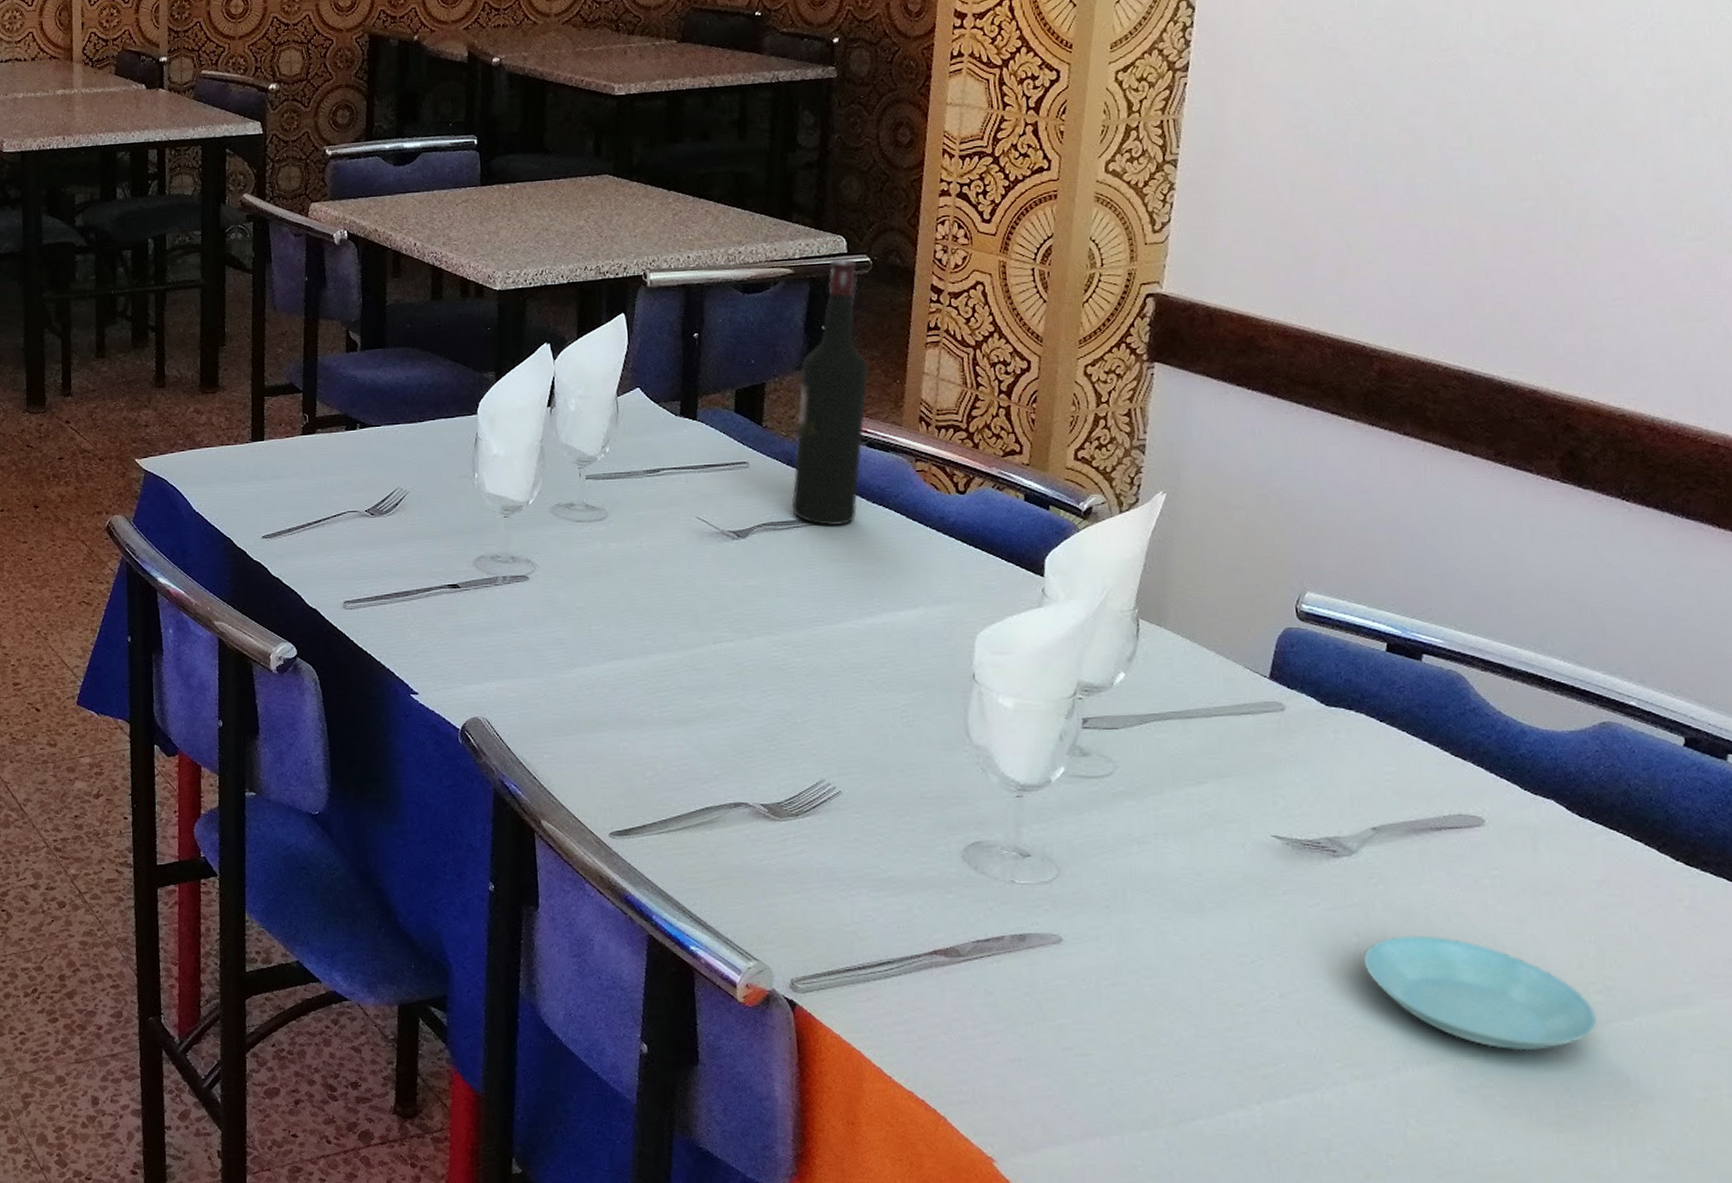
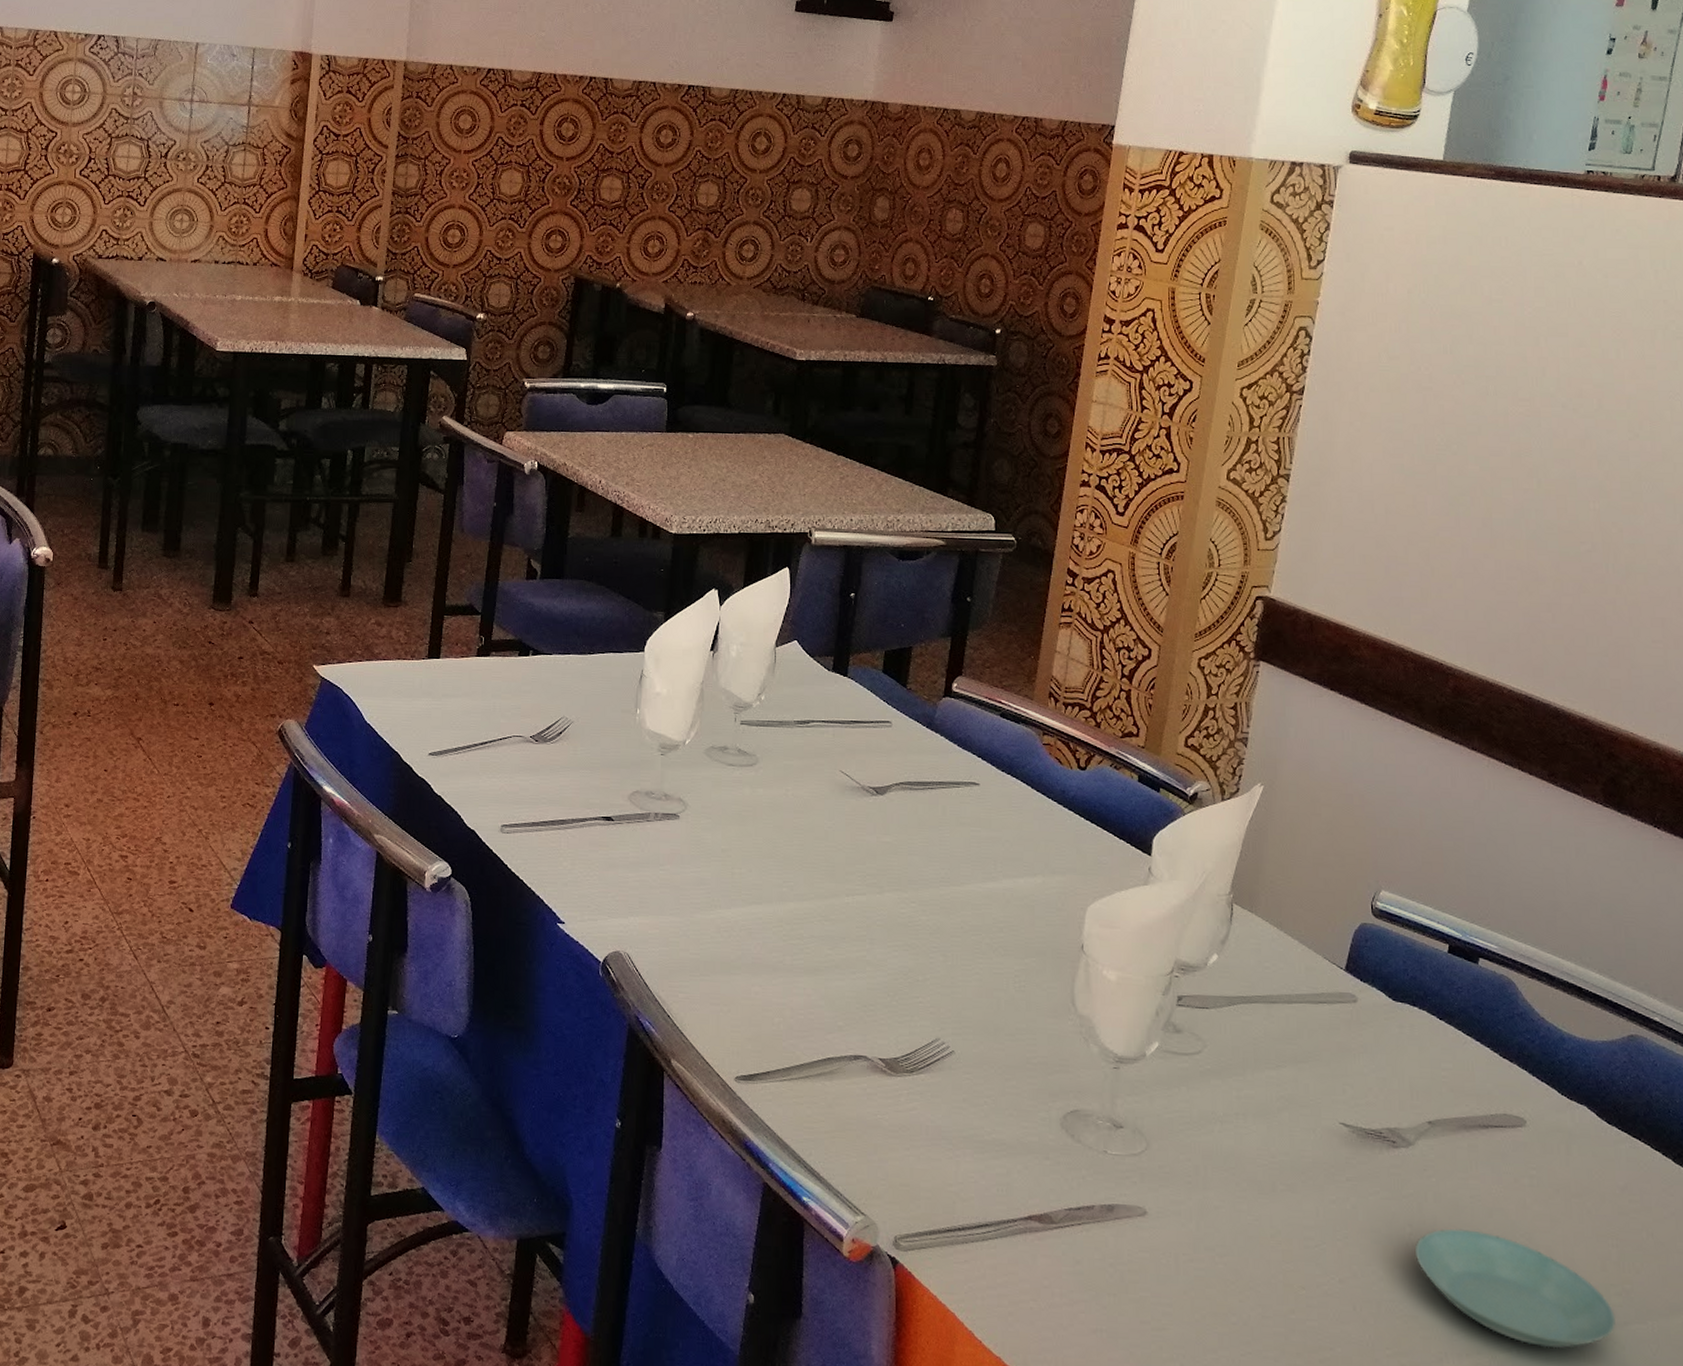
wine bottle: present [791,258,868,526] -> none [928,535,1006,791]

